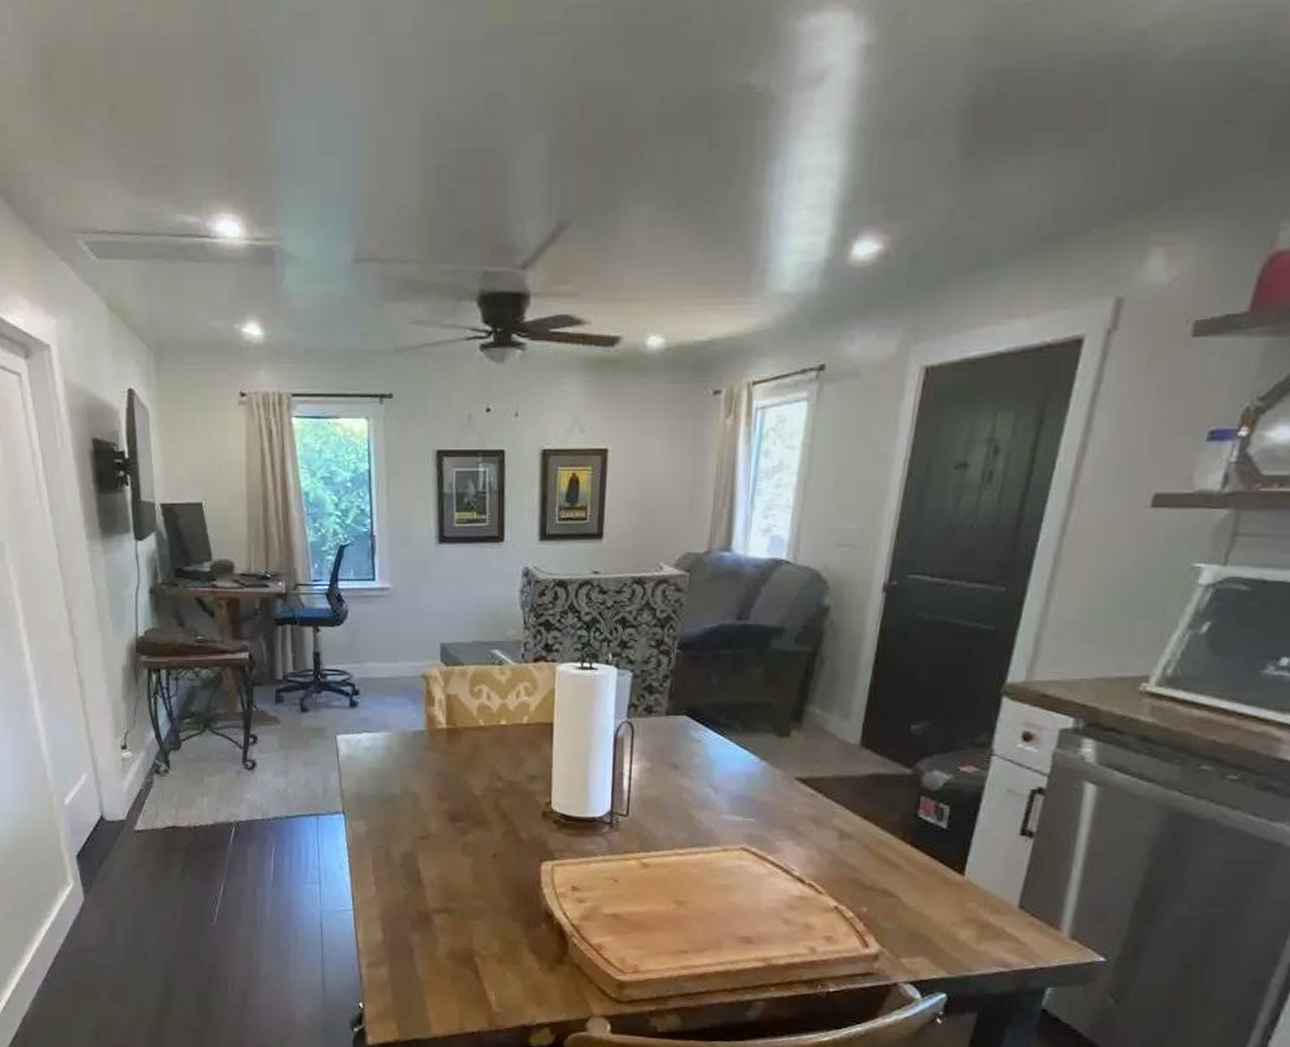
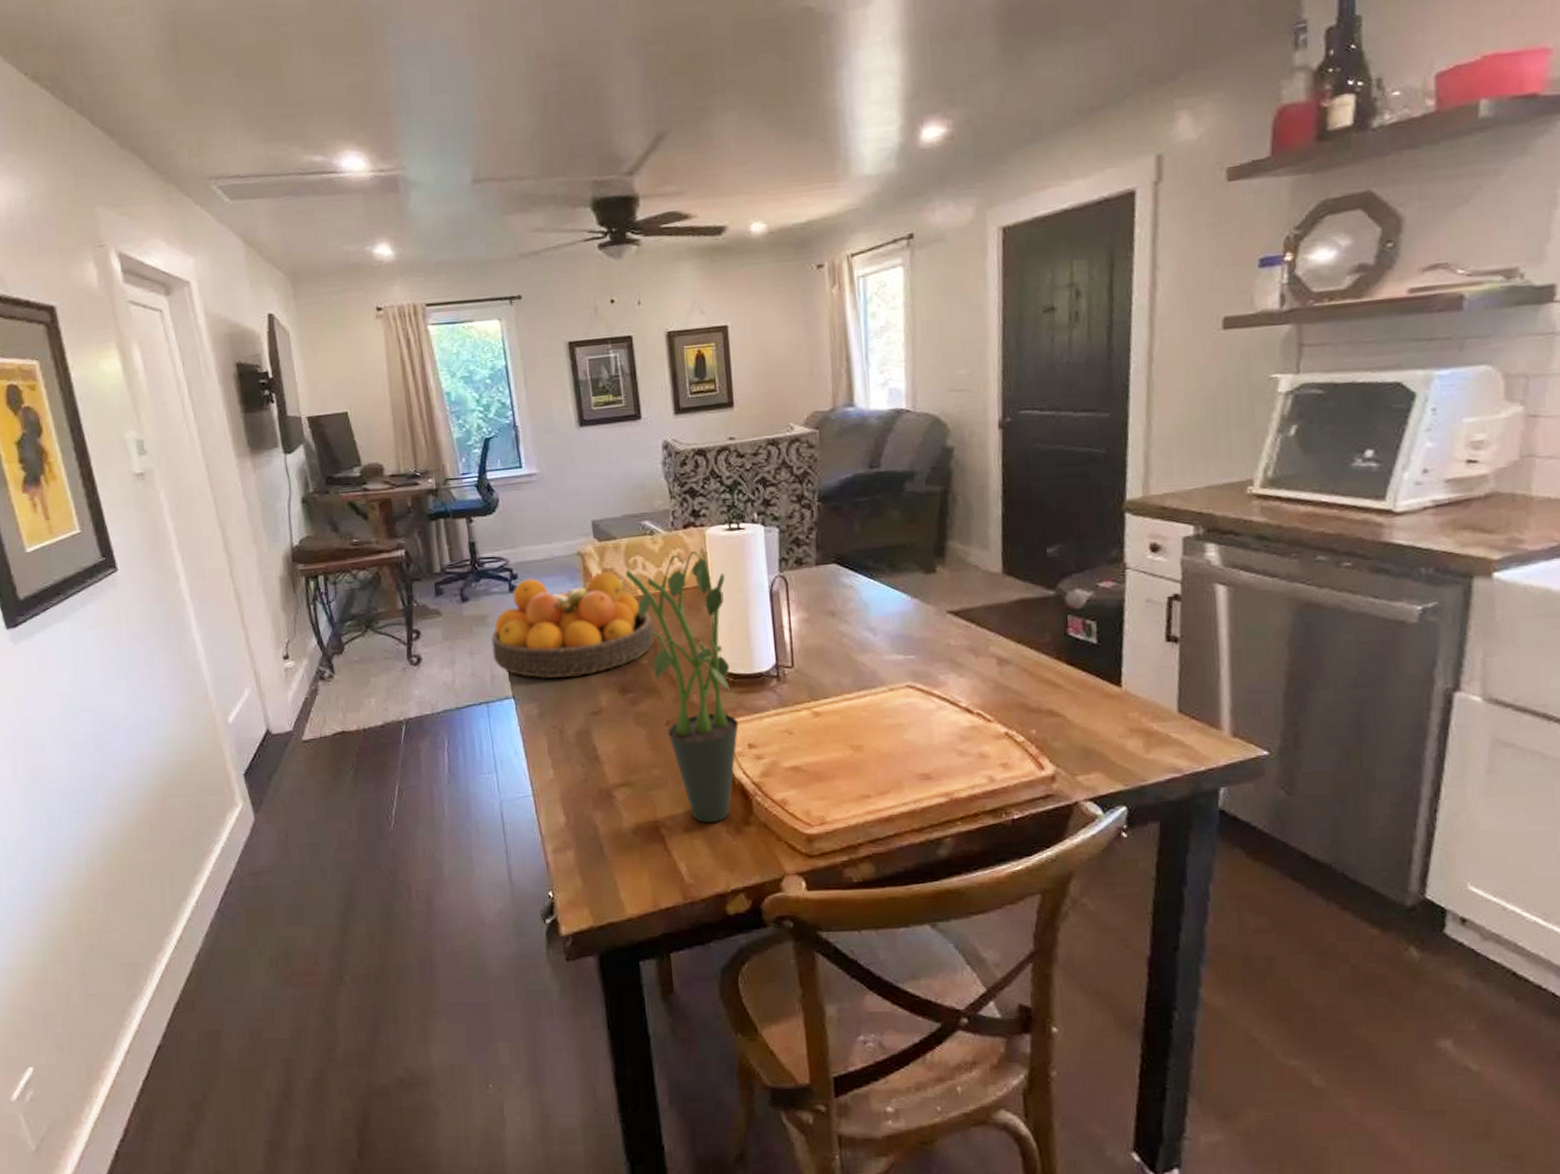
fruit bowl: none [327,696,491,800] -> present [491,571,654,679]
potted plant: none [454,684,570,958] -> present [613,548,739,823]

